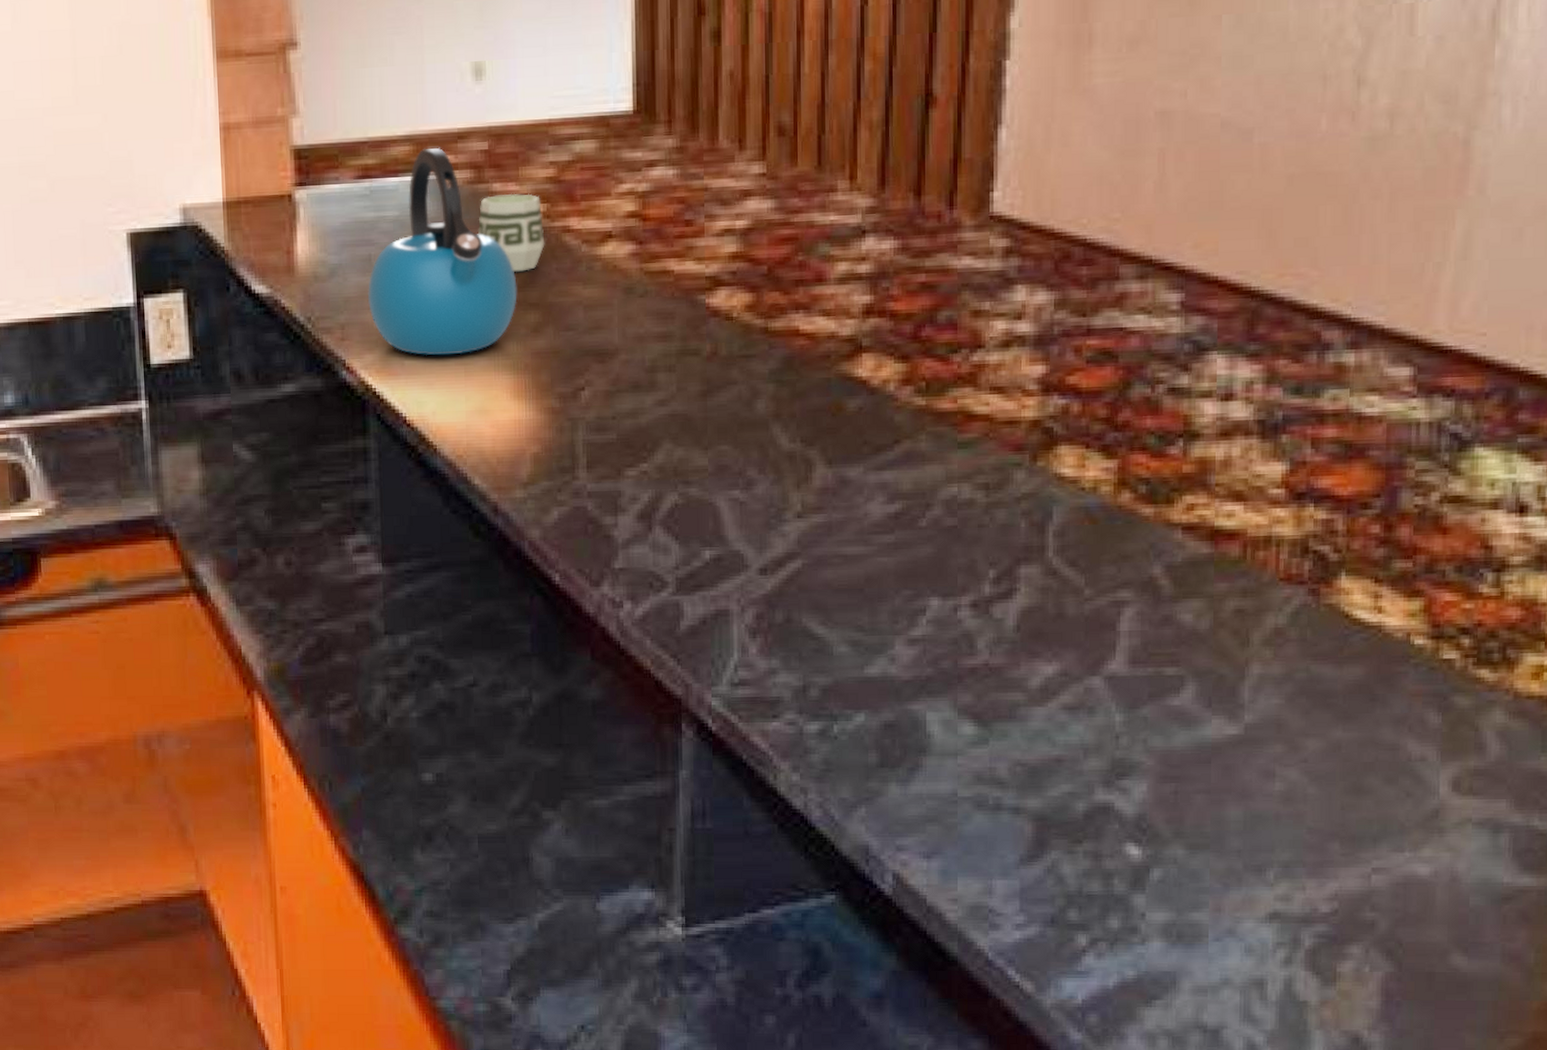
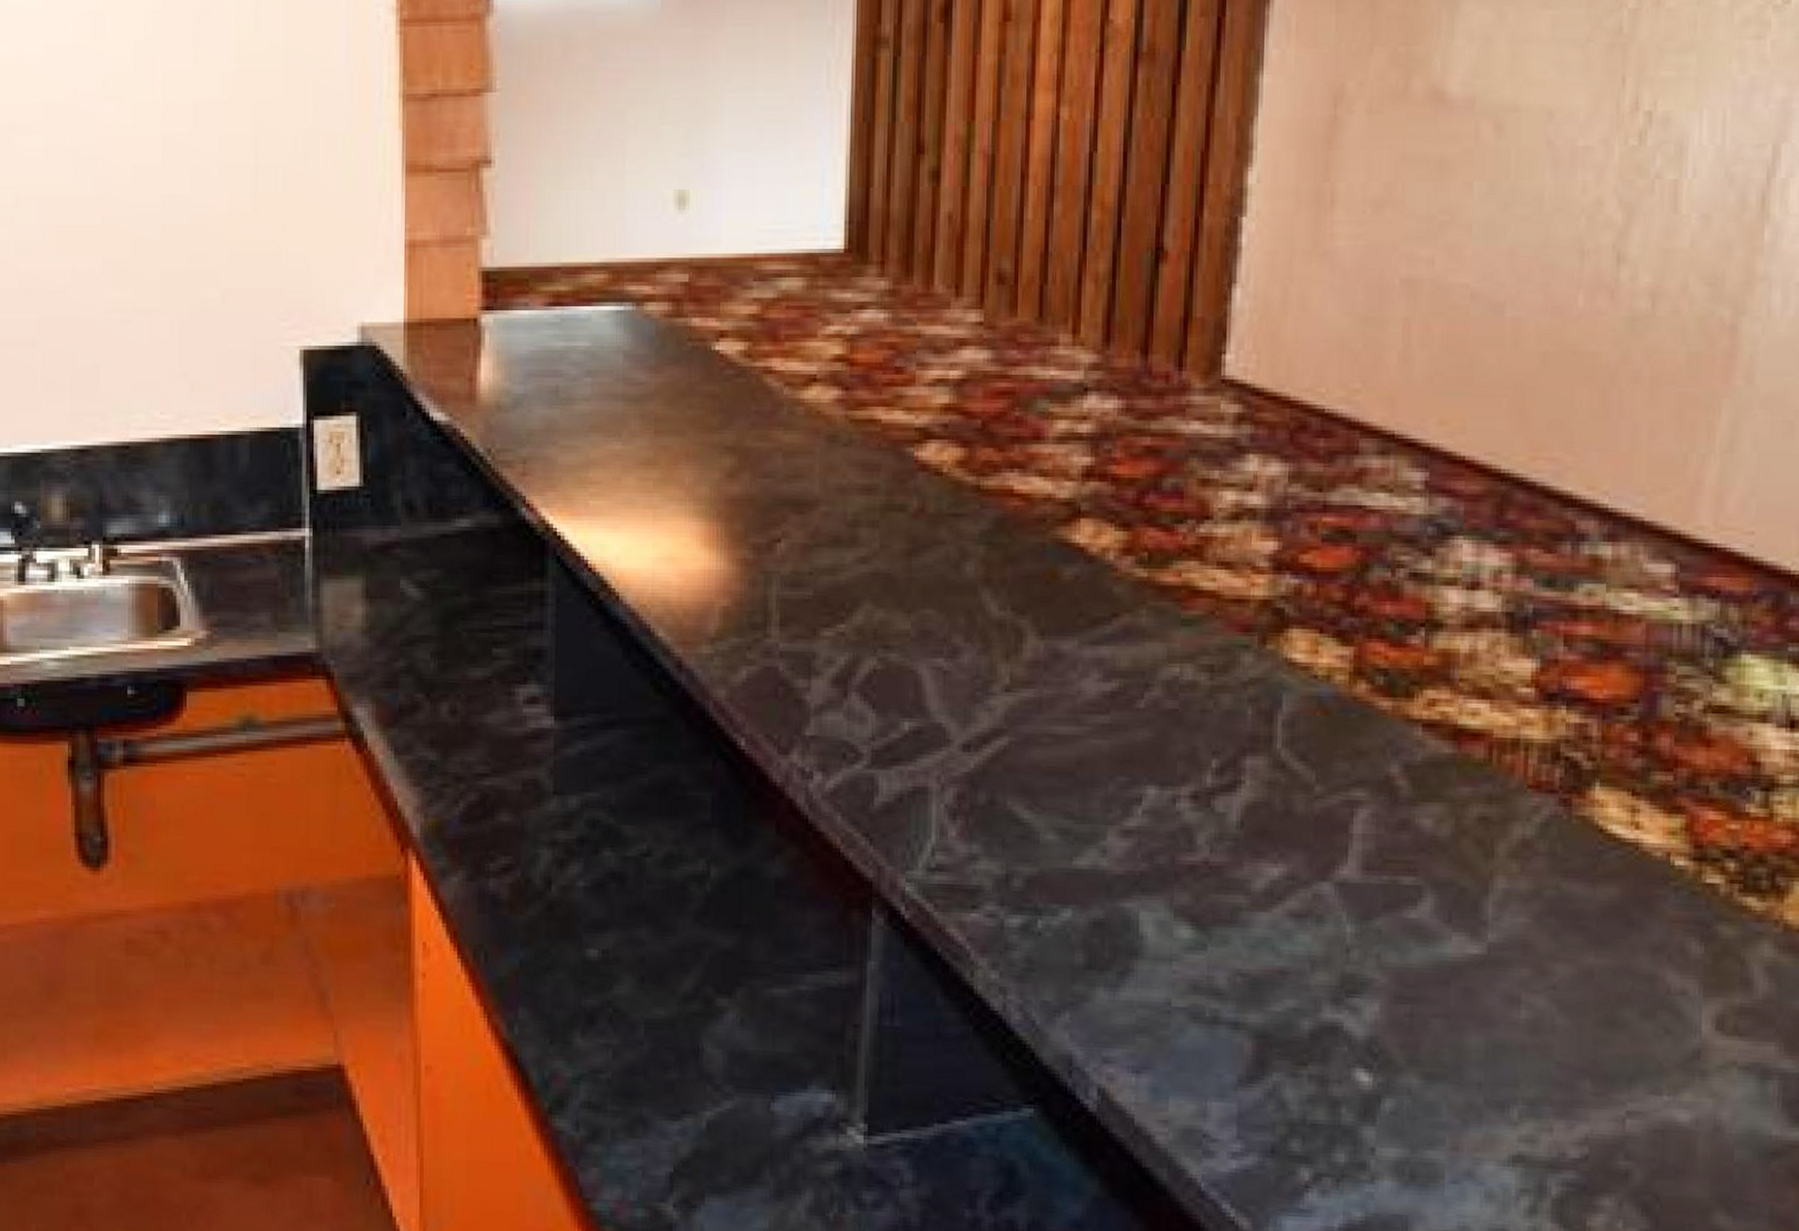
kettle: present [367,147,517,356] -> none [552,277,713,497]
cup: present [478,193,545,272] -> none [674,329,745,412]

